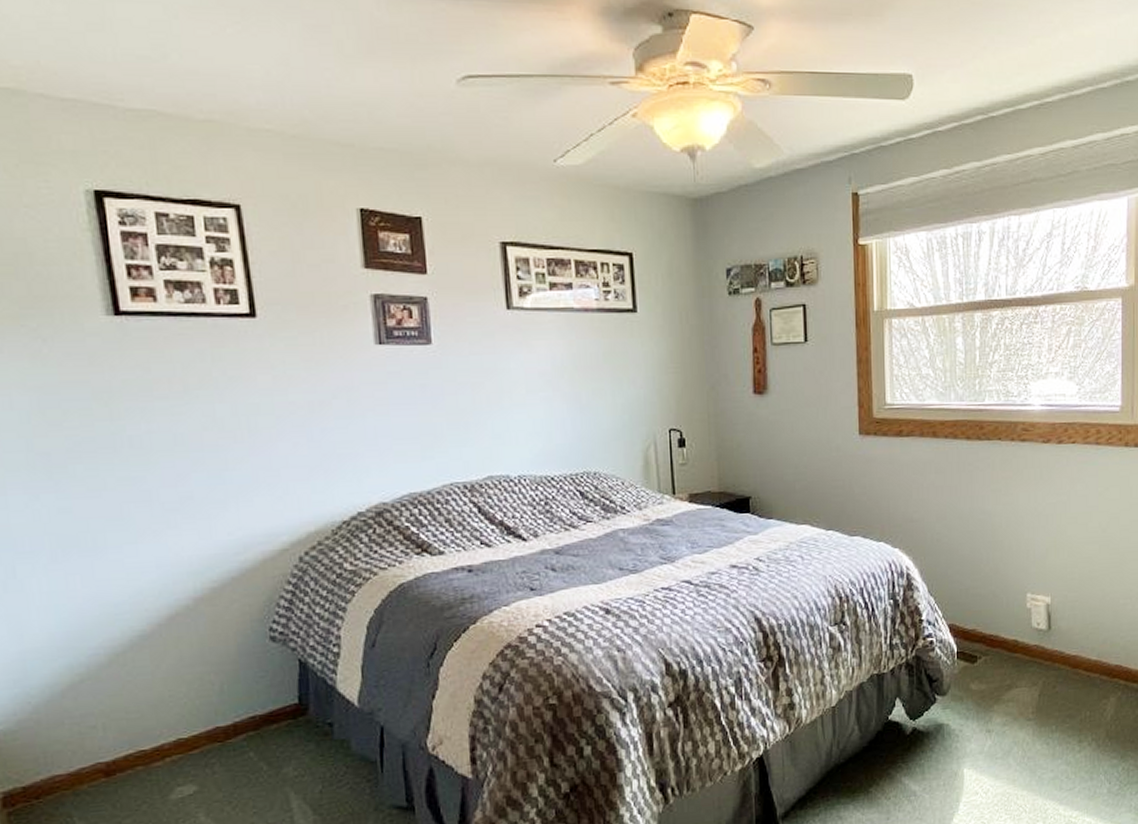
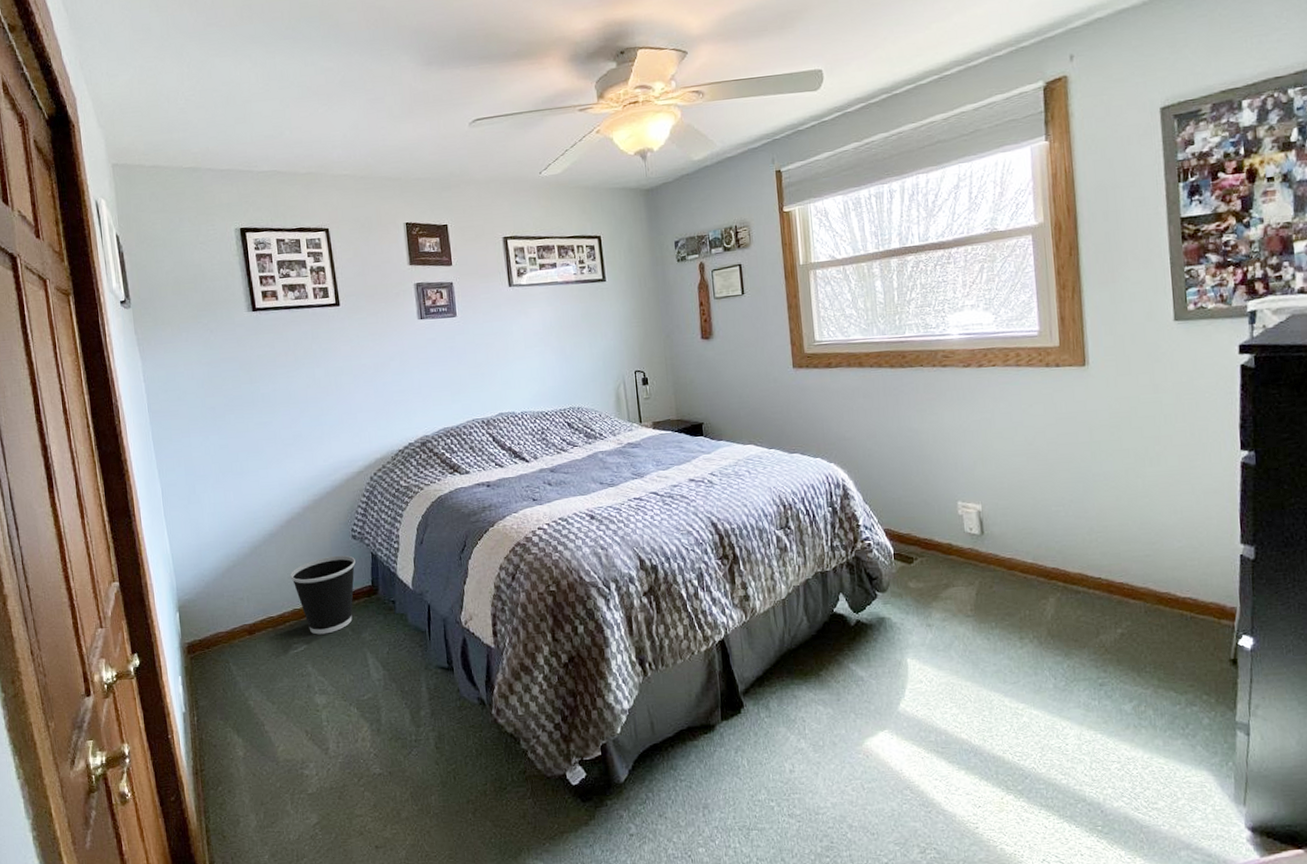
wastebasket: none [172,663,275,772] -> present [290,555,356,635]

